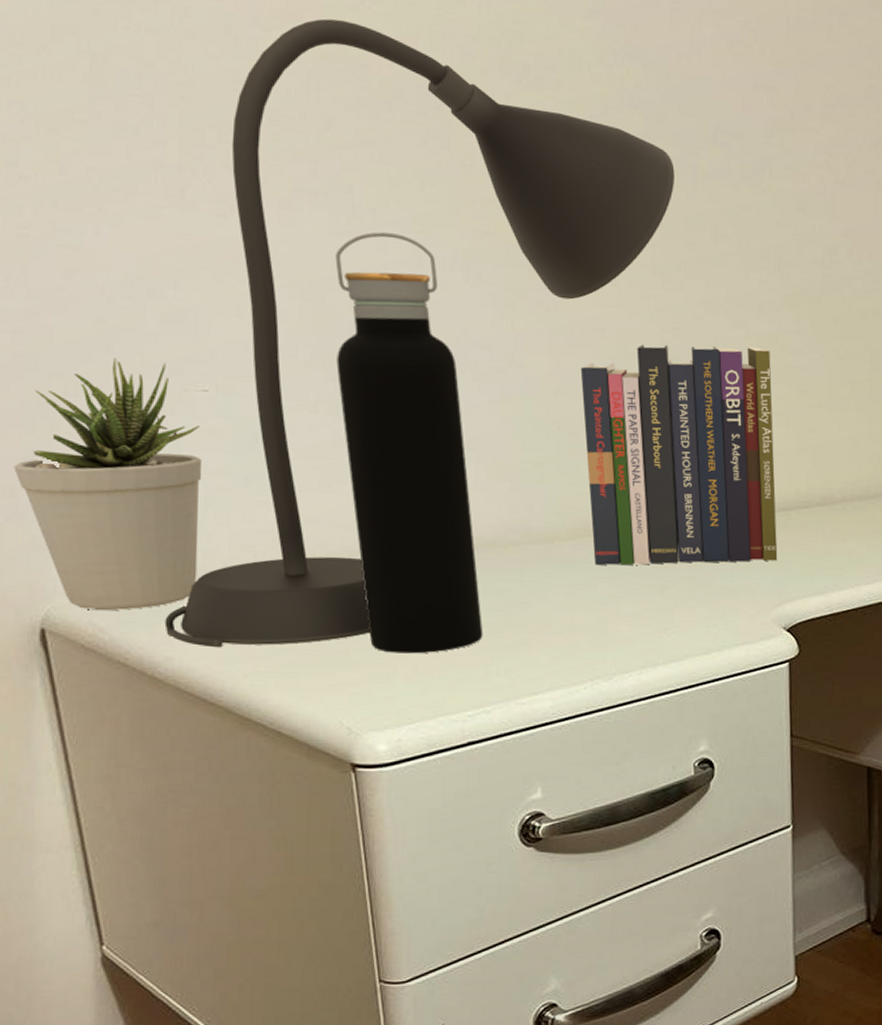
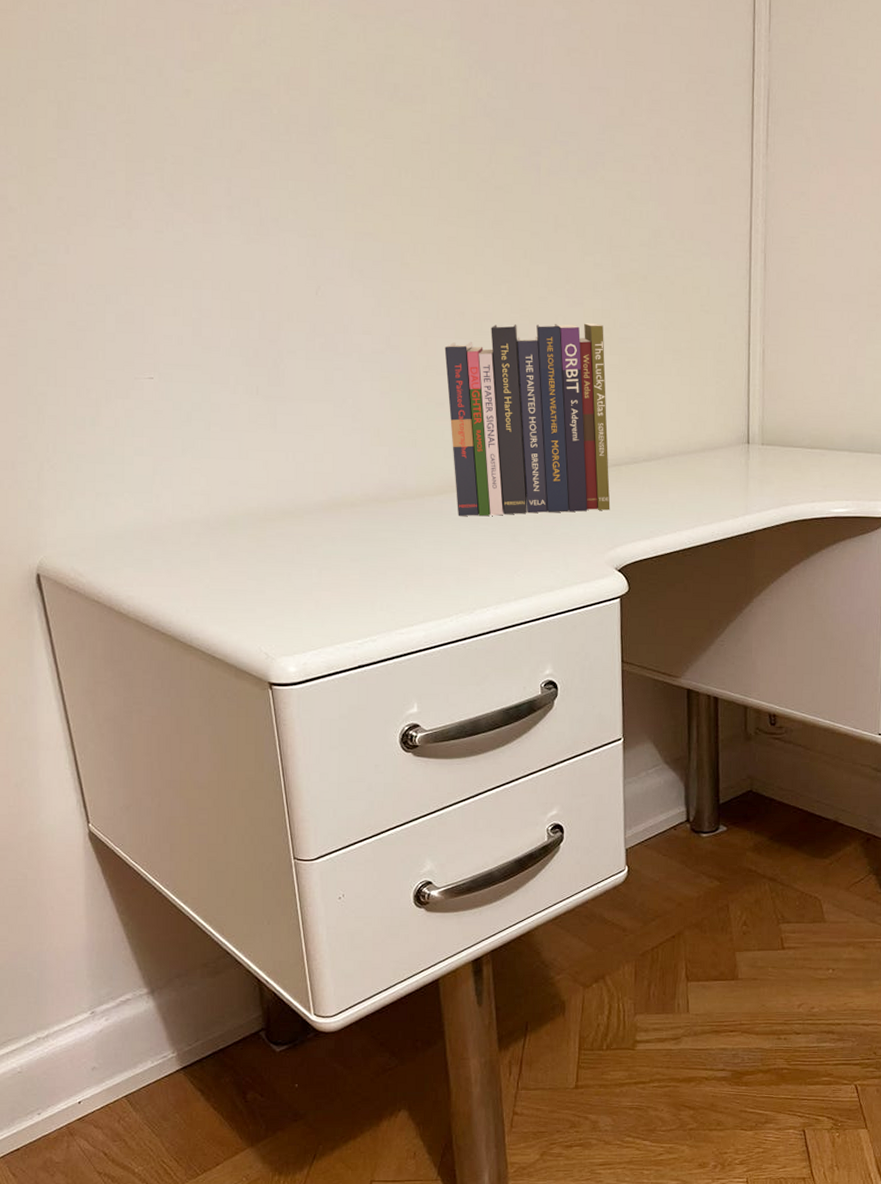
potted plant: present [13,358,202,611] -> none [13,354,151,559]
desk lamp: present [164,18,675,648] -> none [126,57,521,588]
water bottle: present [335,232,483,654] -> none [247,238,369,592]

